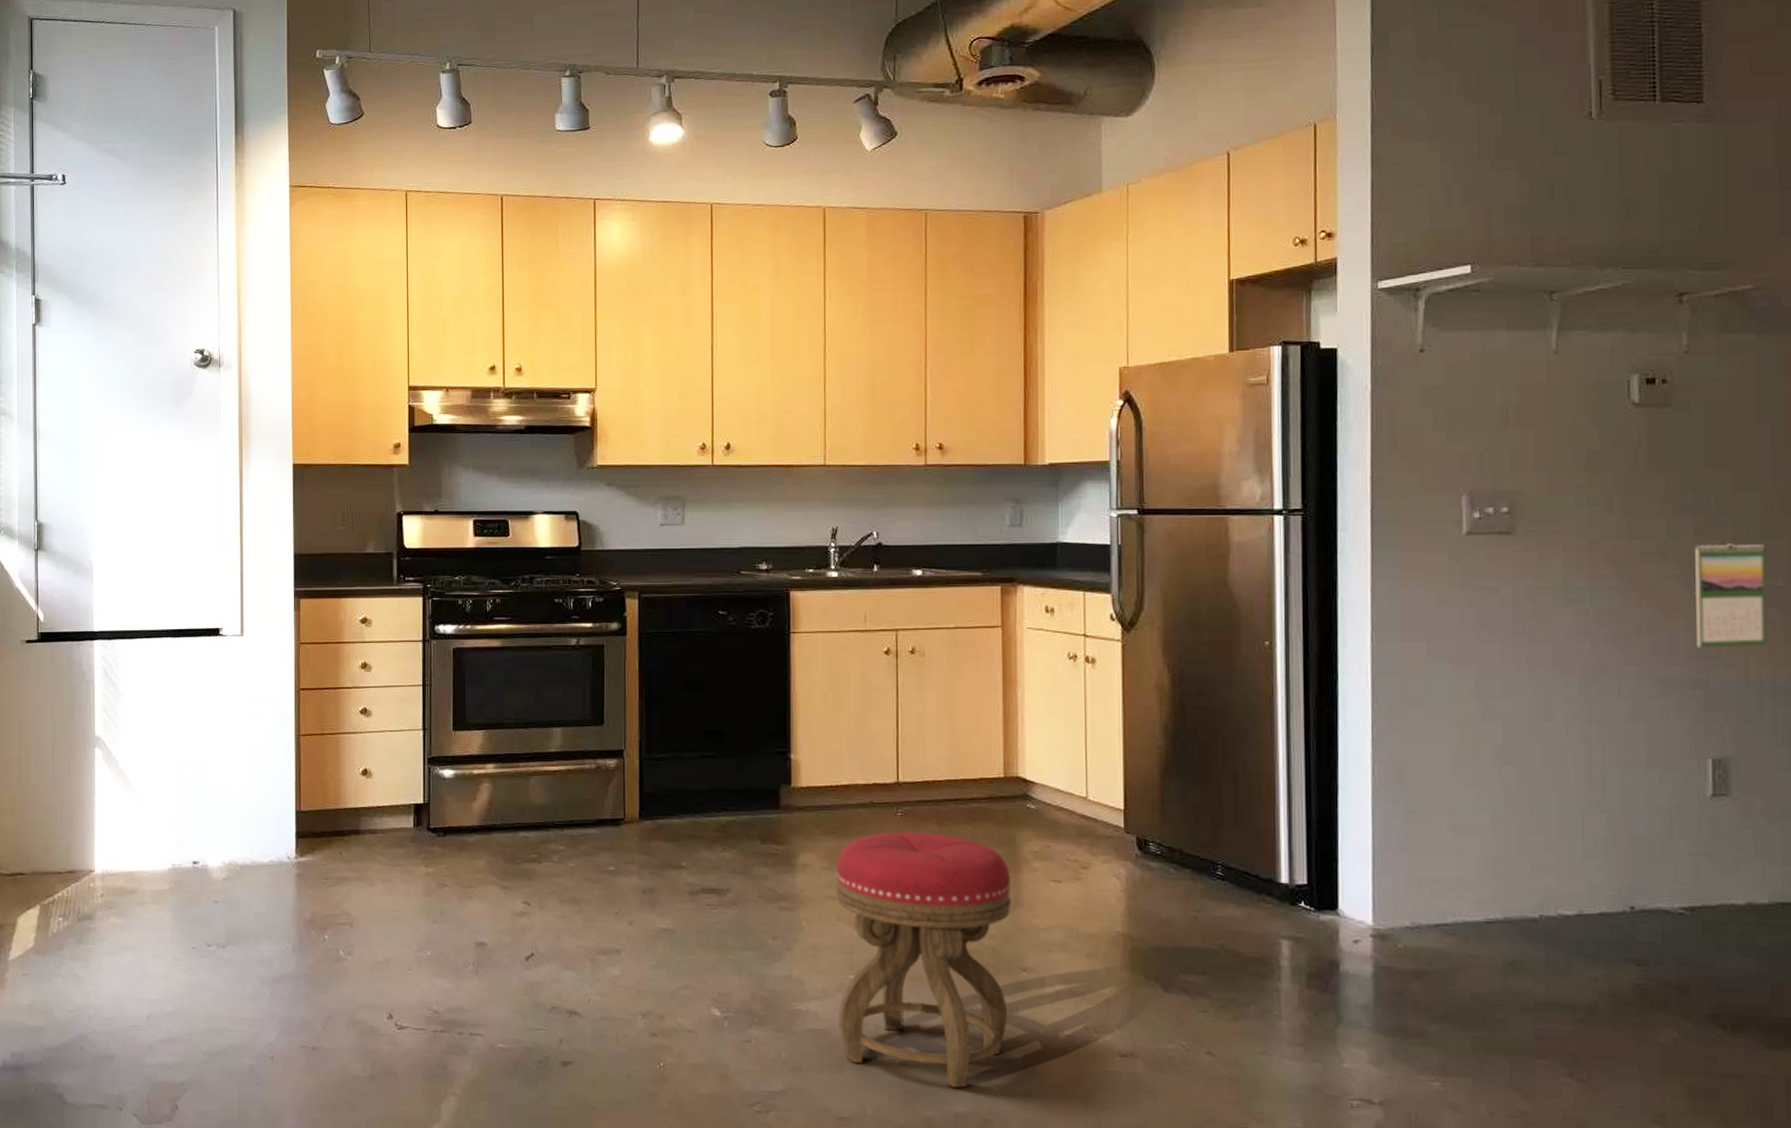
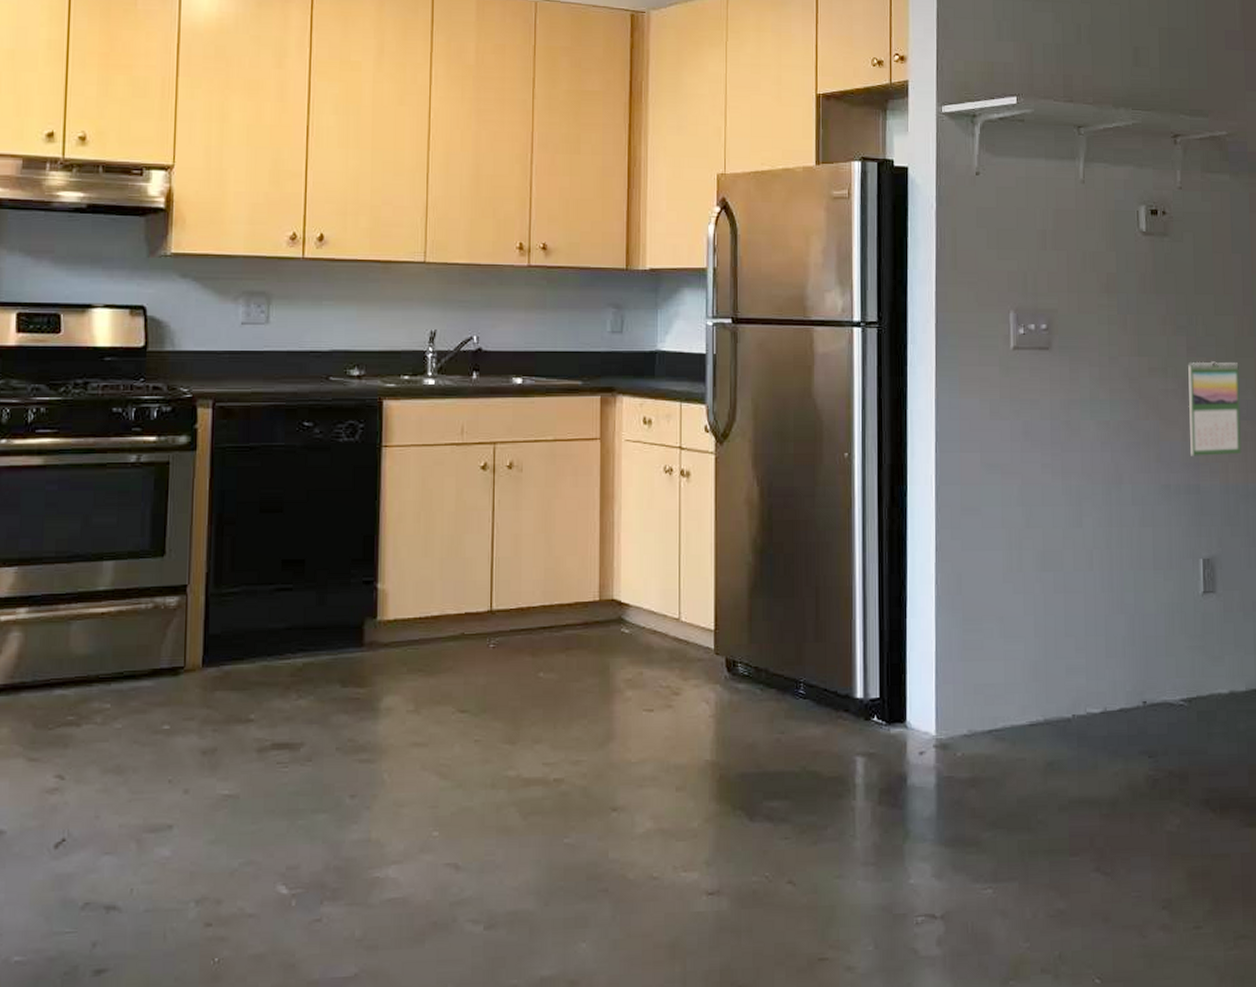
stool: present [835,832,1012,1088] -> none [419,665,604,949]

